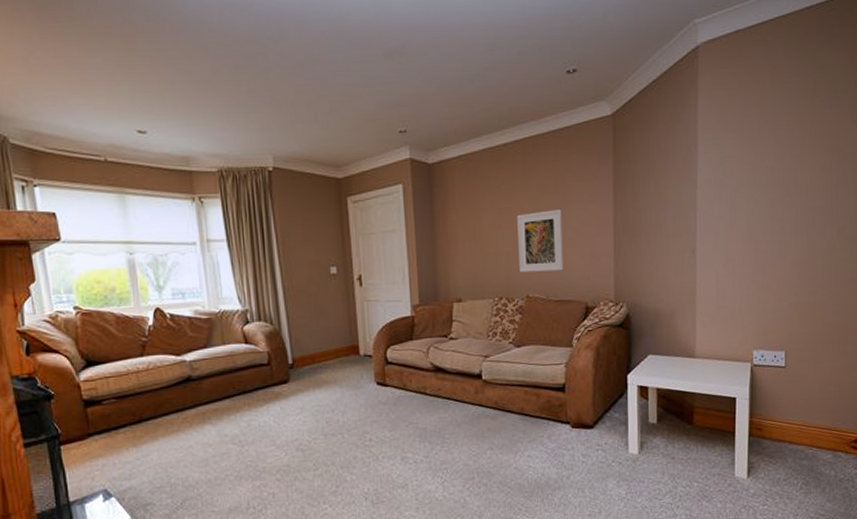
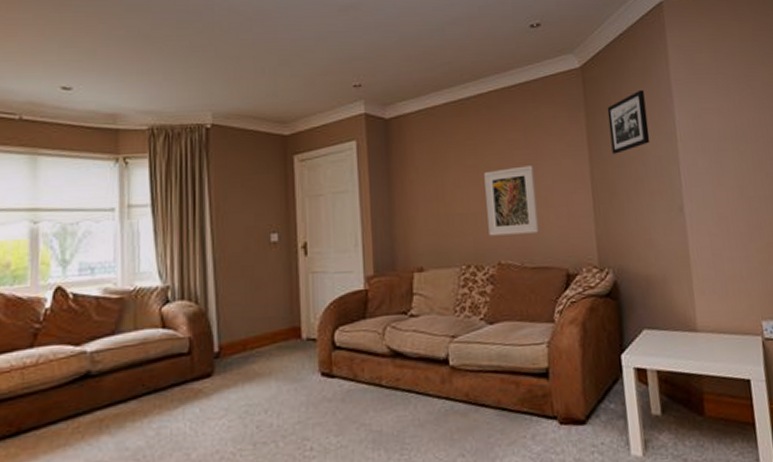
picture frame: none [634,137,672,200] -> present [607,89,650,154]

